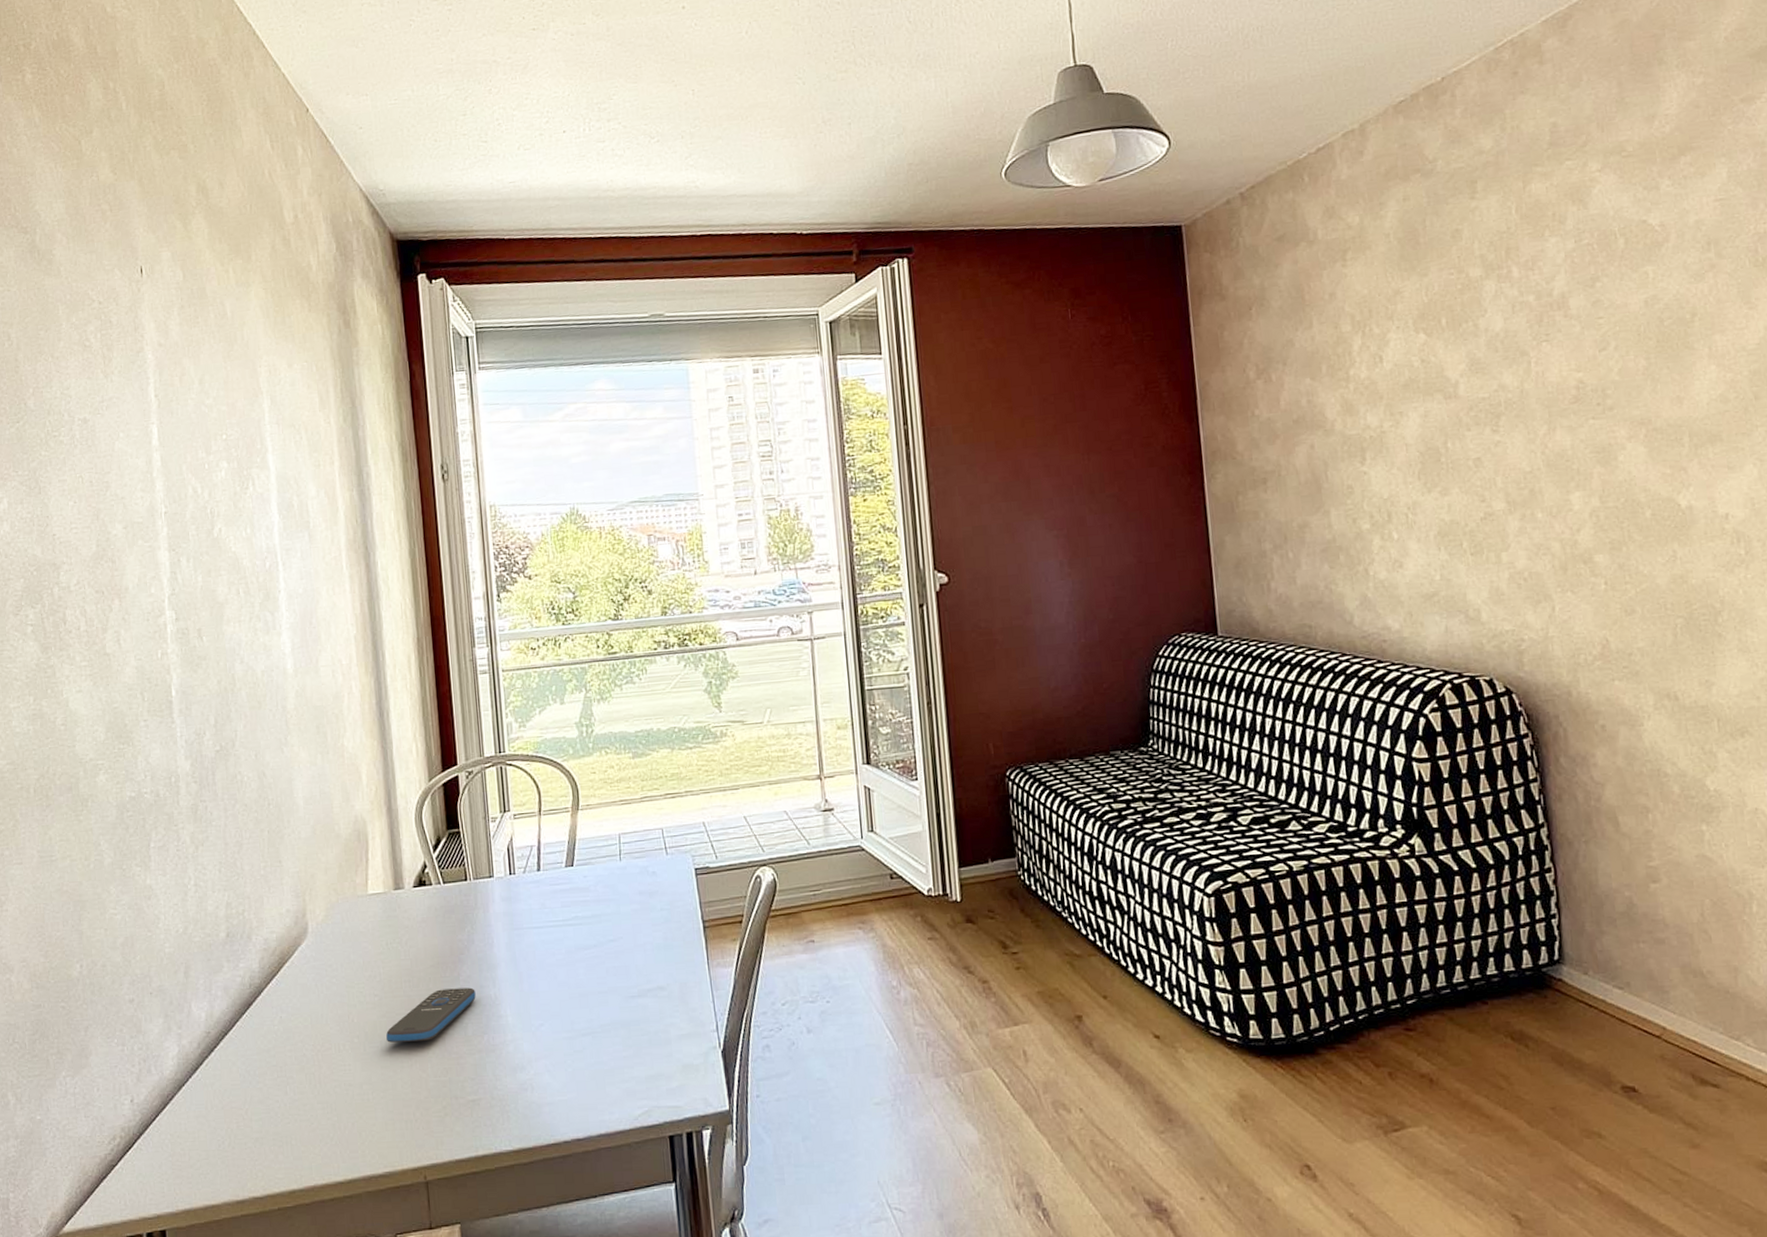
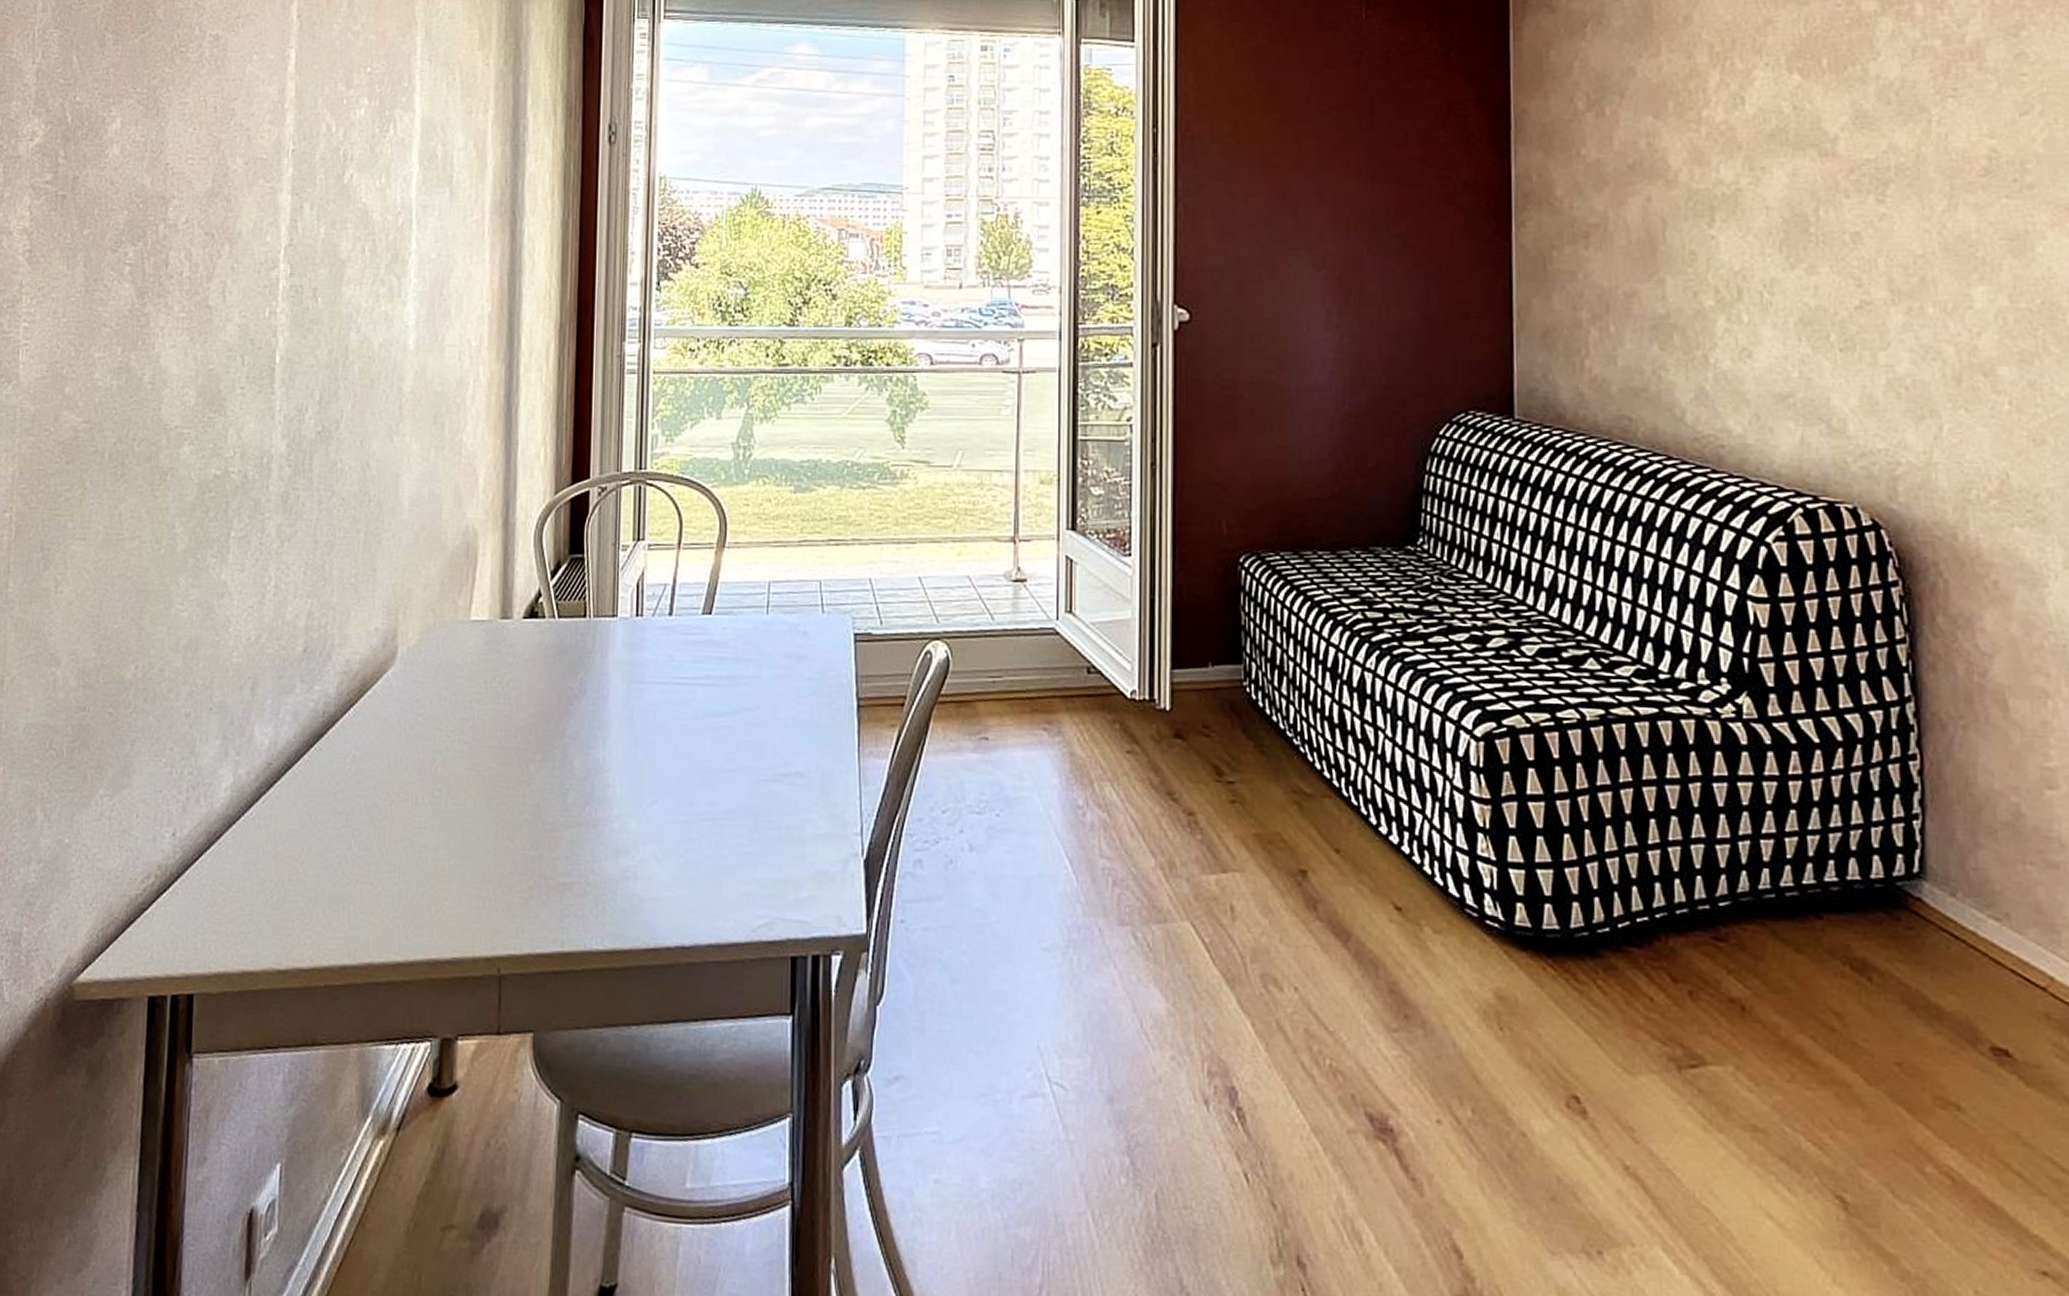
mobile phone: present [386,987,476,1043] -> none [472,744,582,805]

